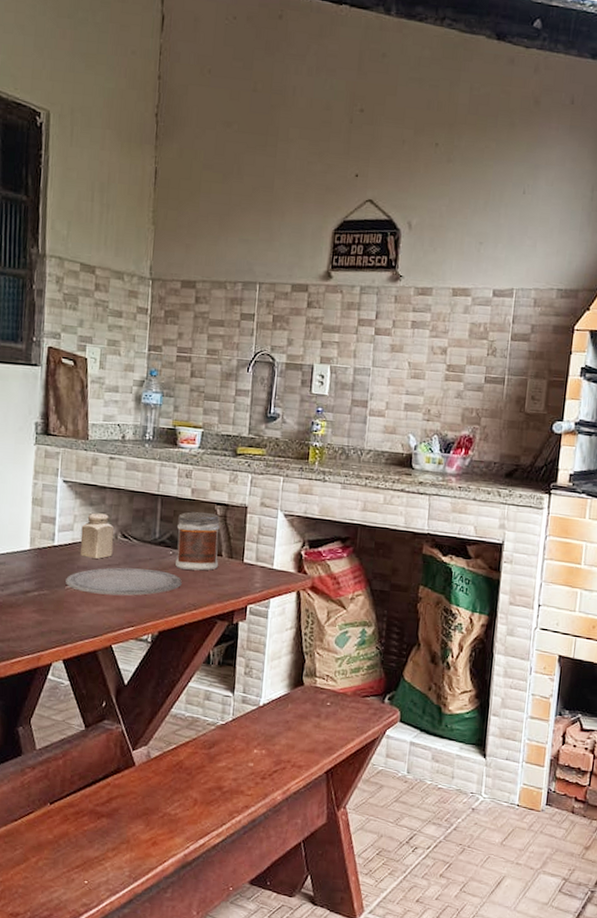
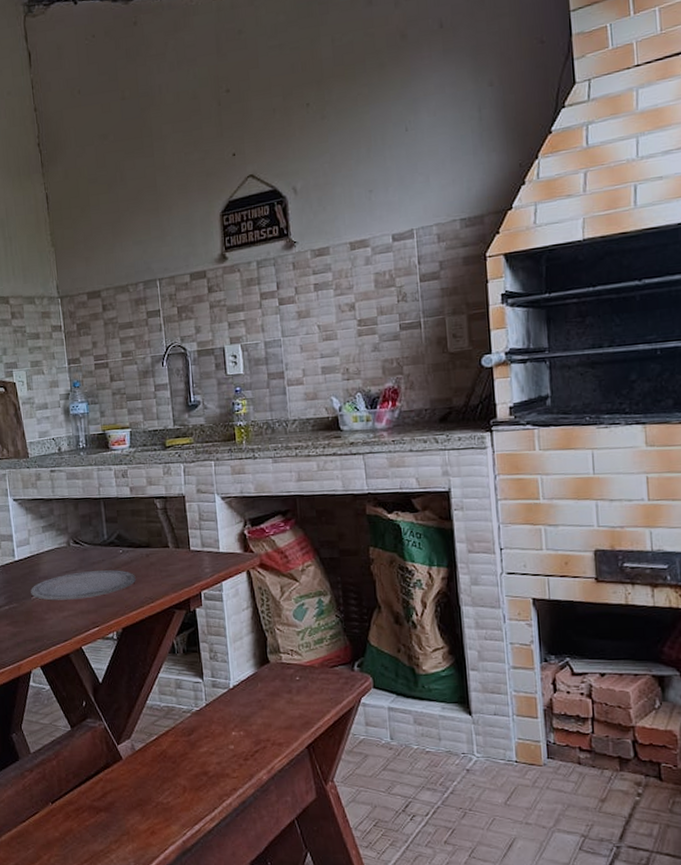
salt shaker: present [80,513,115,559] -> none [36,524,68,568]
jar: present [174,511,220,571] -> none [121,507,168,565]

